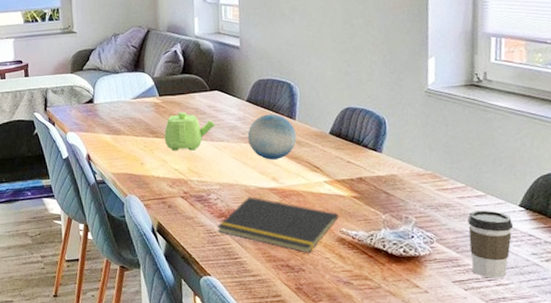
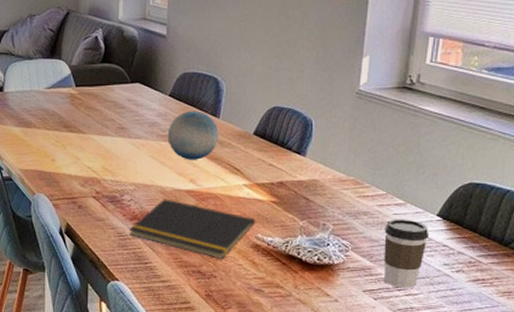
teapot: present [164,112,216,151] -> none [78,106,134,148]

